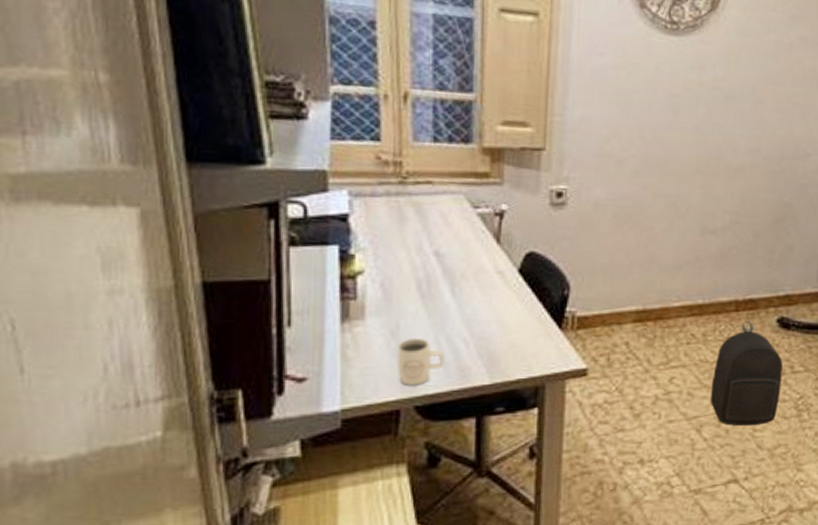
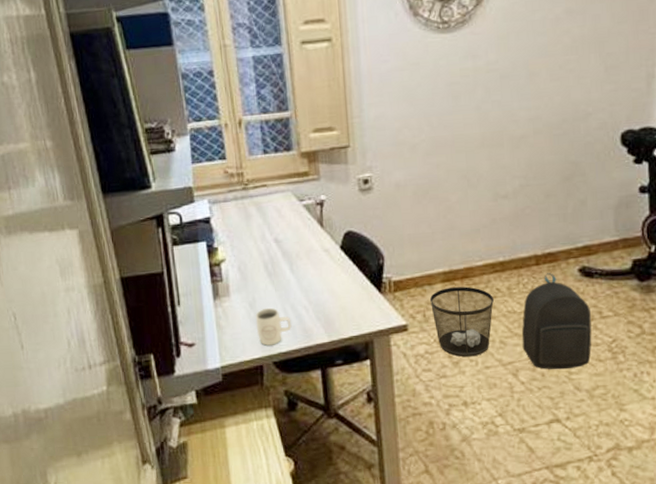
waste bin: none [617,329,688,409] -> present [430,286,495,357]

